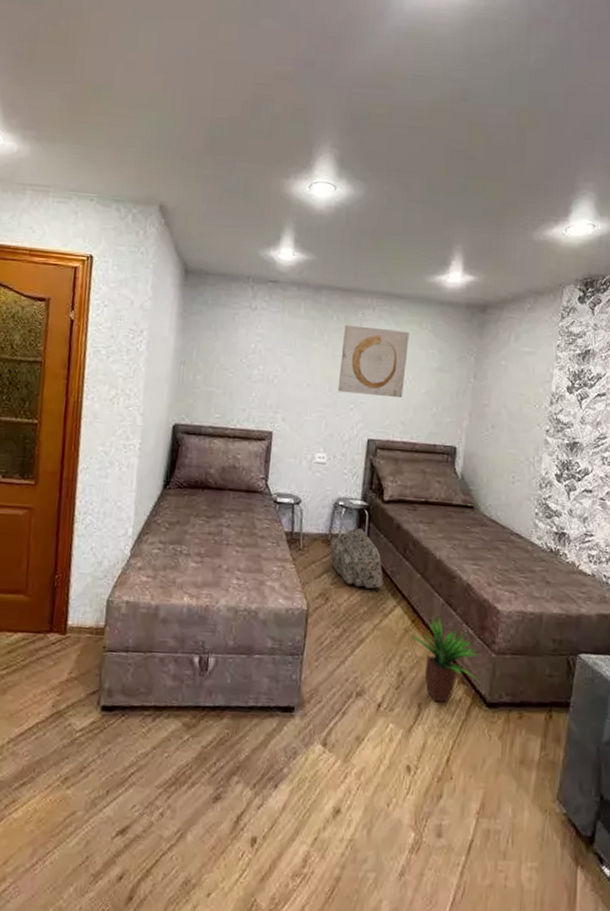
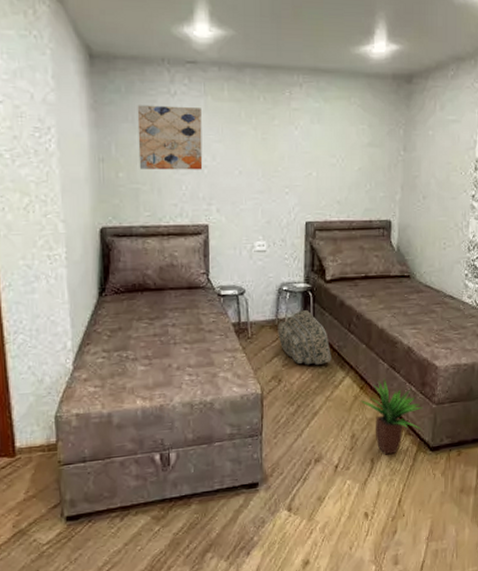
wall art: none [215,316,278,380] -> present [137,105,203,170]
wall art: present [337,325,409,397] -> none [271,105,339,177]

